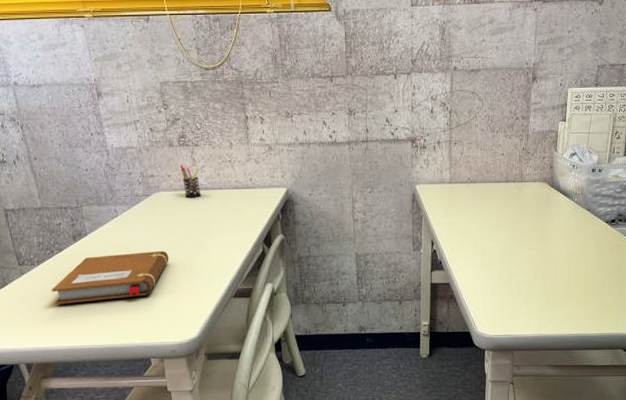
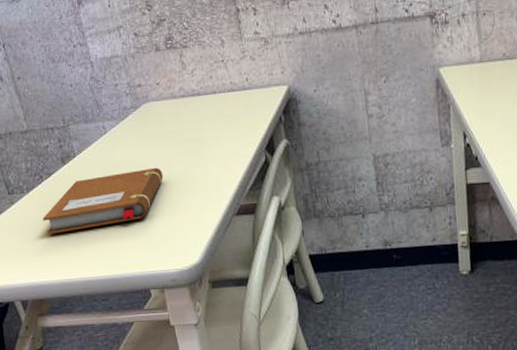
pen holder: present [180,165,201,198] -> none [169,70,194,107]

